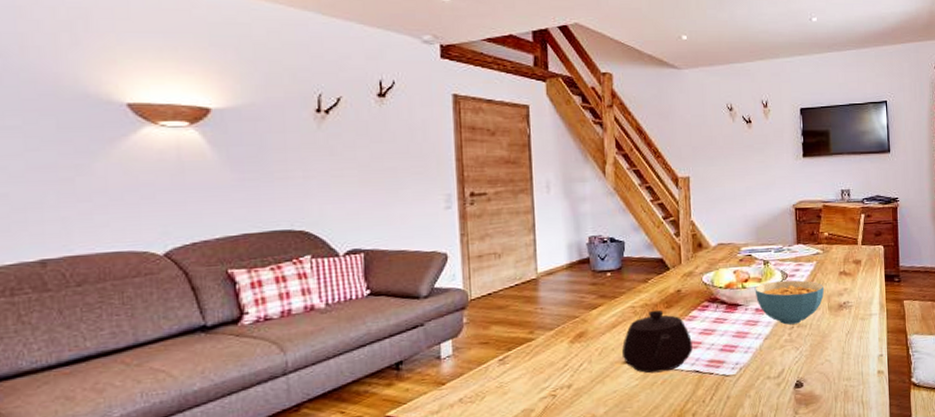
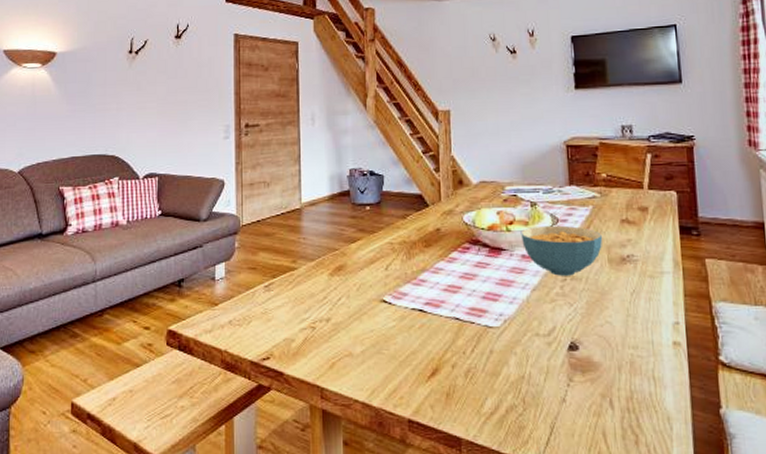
teapot: present [621,309,692,374] -> none [379,248,452,316]

